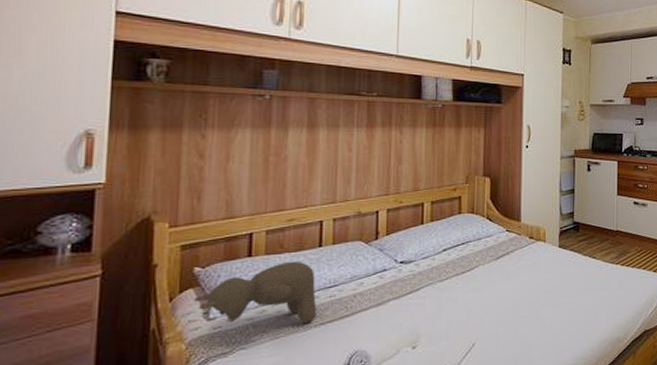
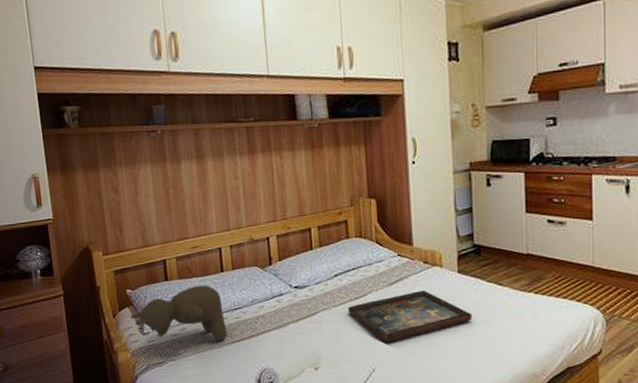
decorative tray: none [453,263,569,317] -> present [347,290,473,344]

